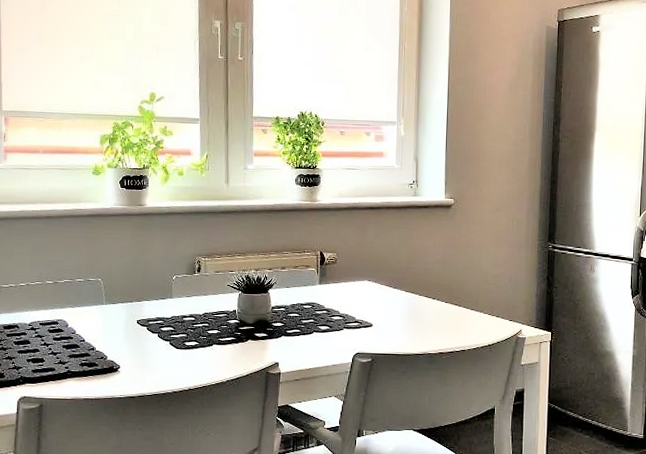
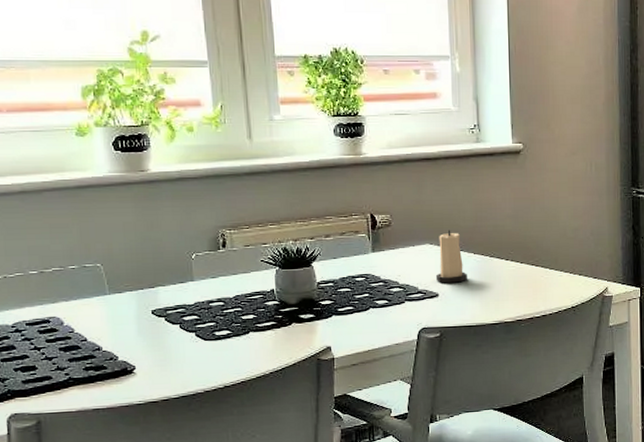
candle: none [372,269,398,316] -> present [436,230,467,283]

